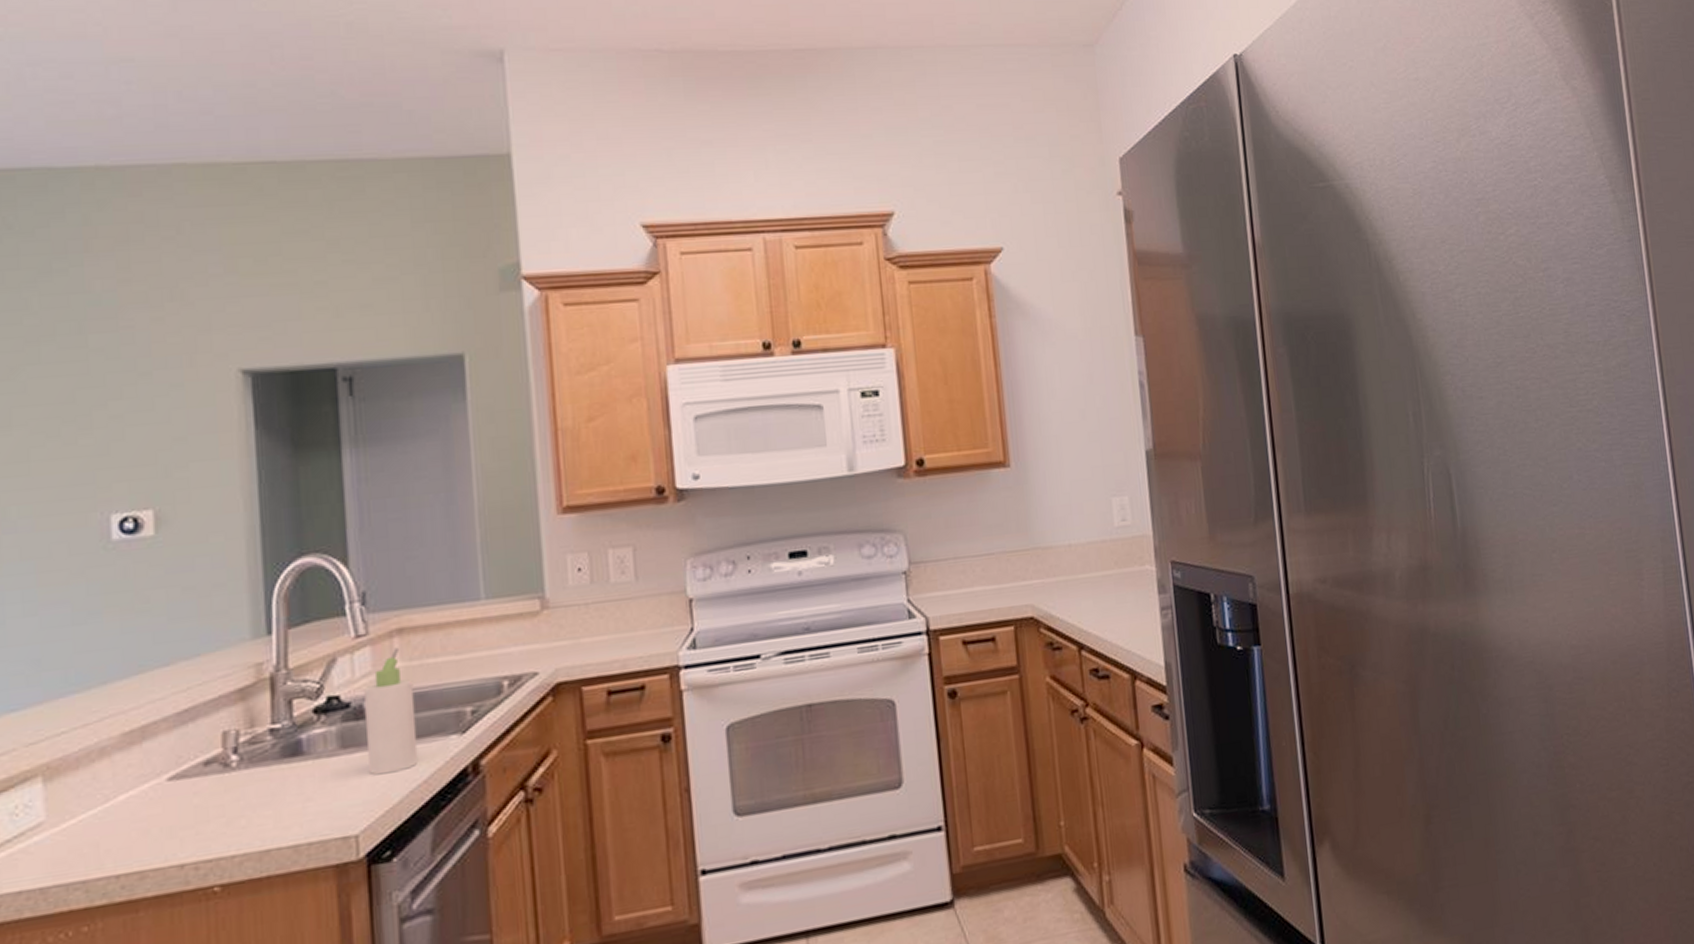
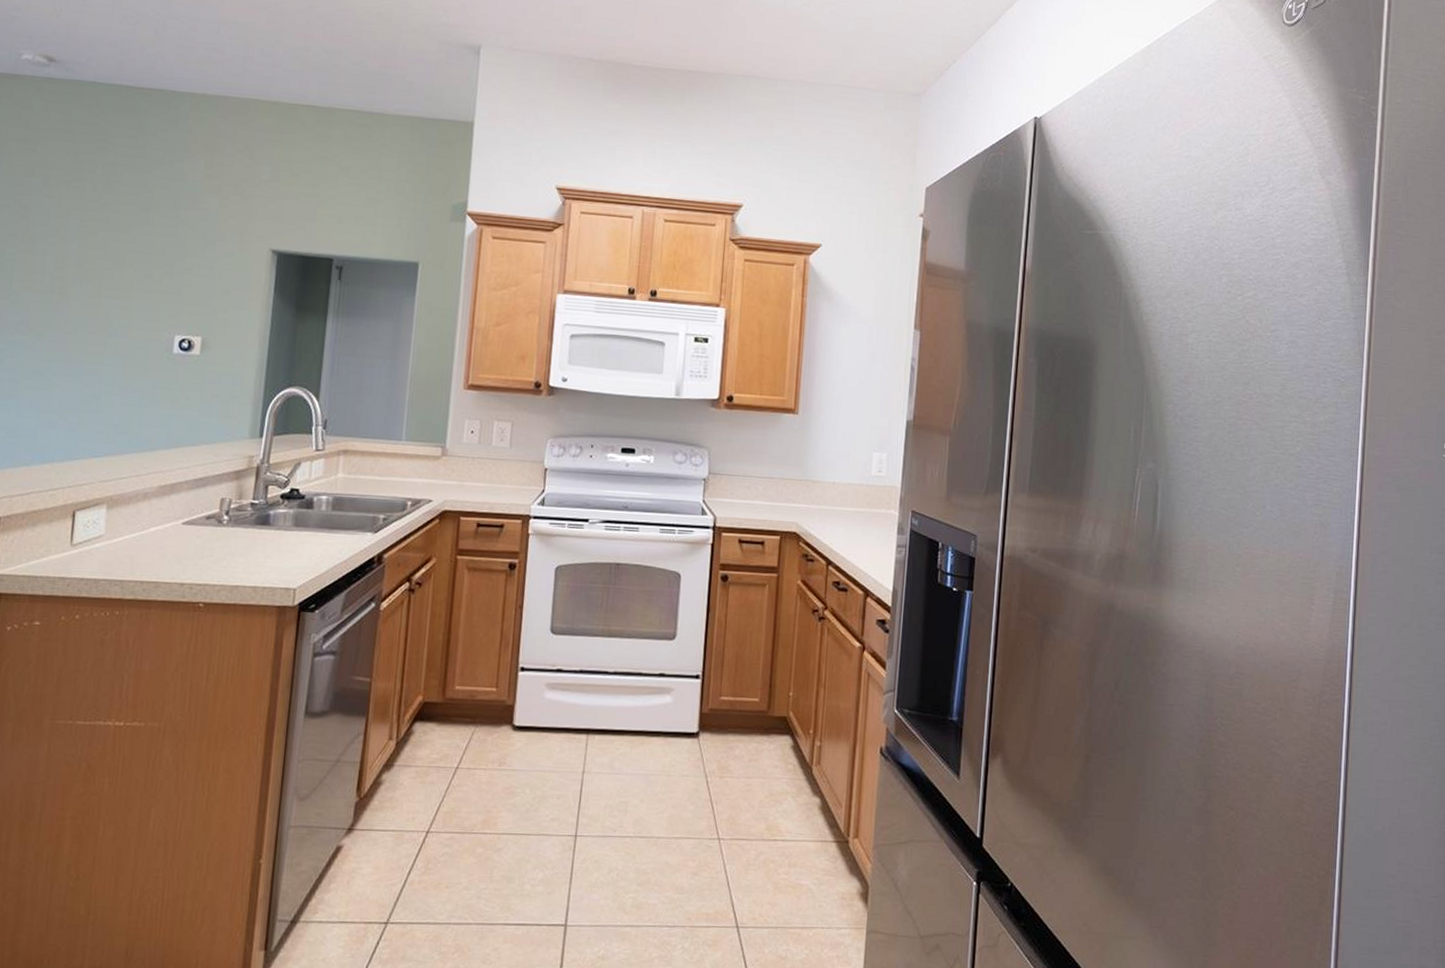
bottle: present [364,647,419,776] -> none [310,463,348,551]

